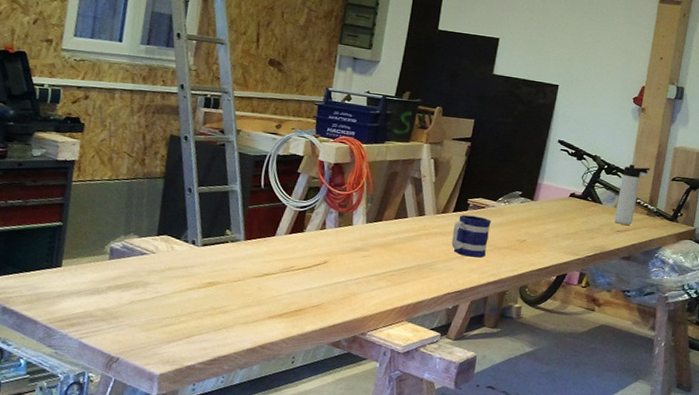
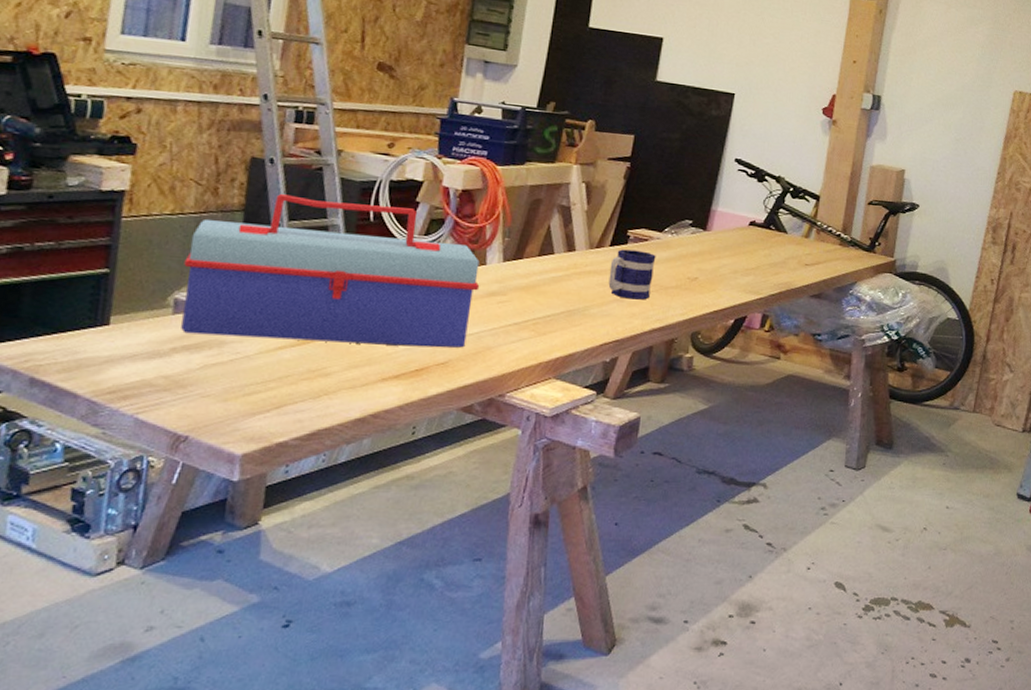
toolbox: none [115,165,347,293] -> present [181,194,480,348]
thermos bottle: present [614,164,650,225] -> none [802,185,843,257]

